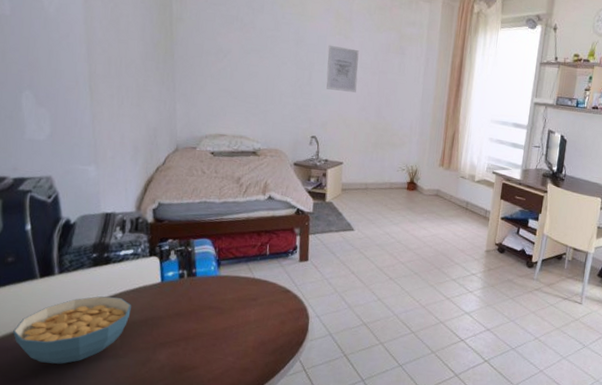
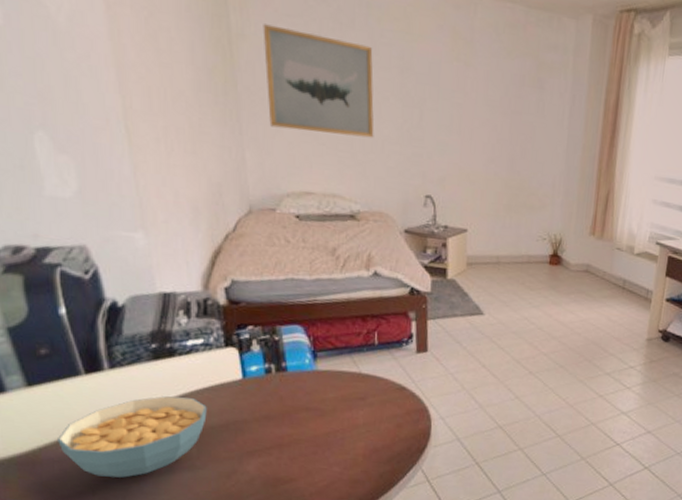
wall art: none [195,10,276,93] -> present [263,24,374,138]
wall art: present [326,45,359,93] -> none [442,74,484,139]

